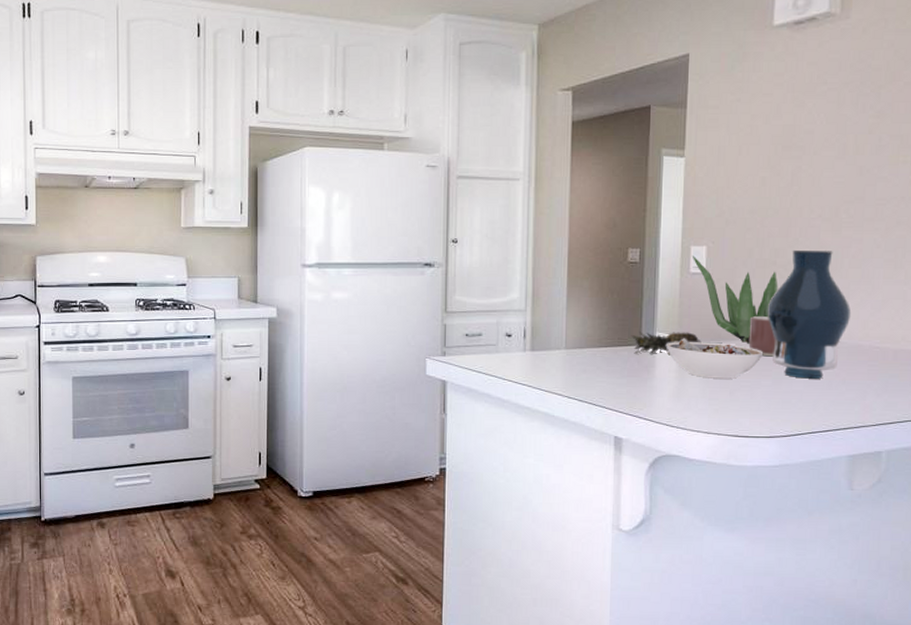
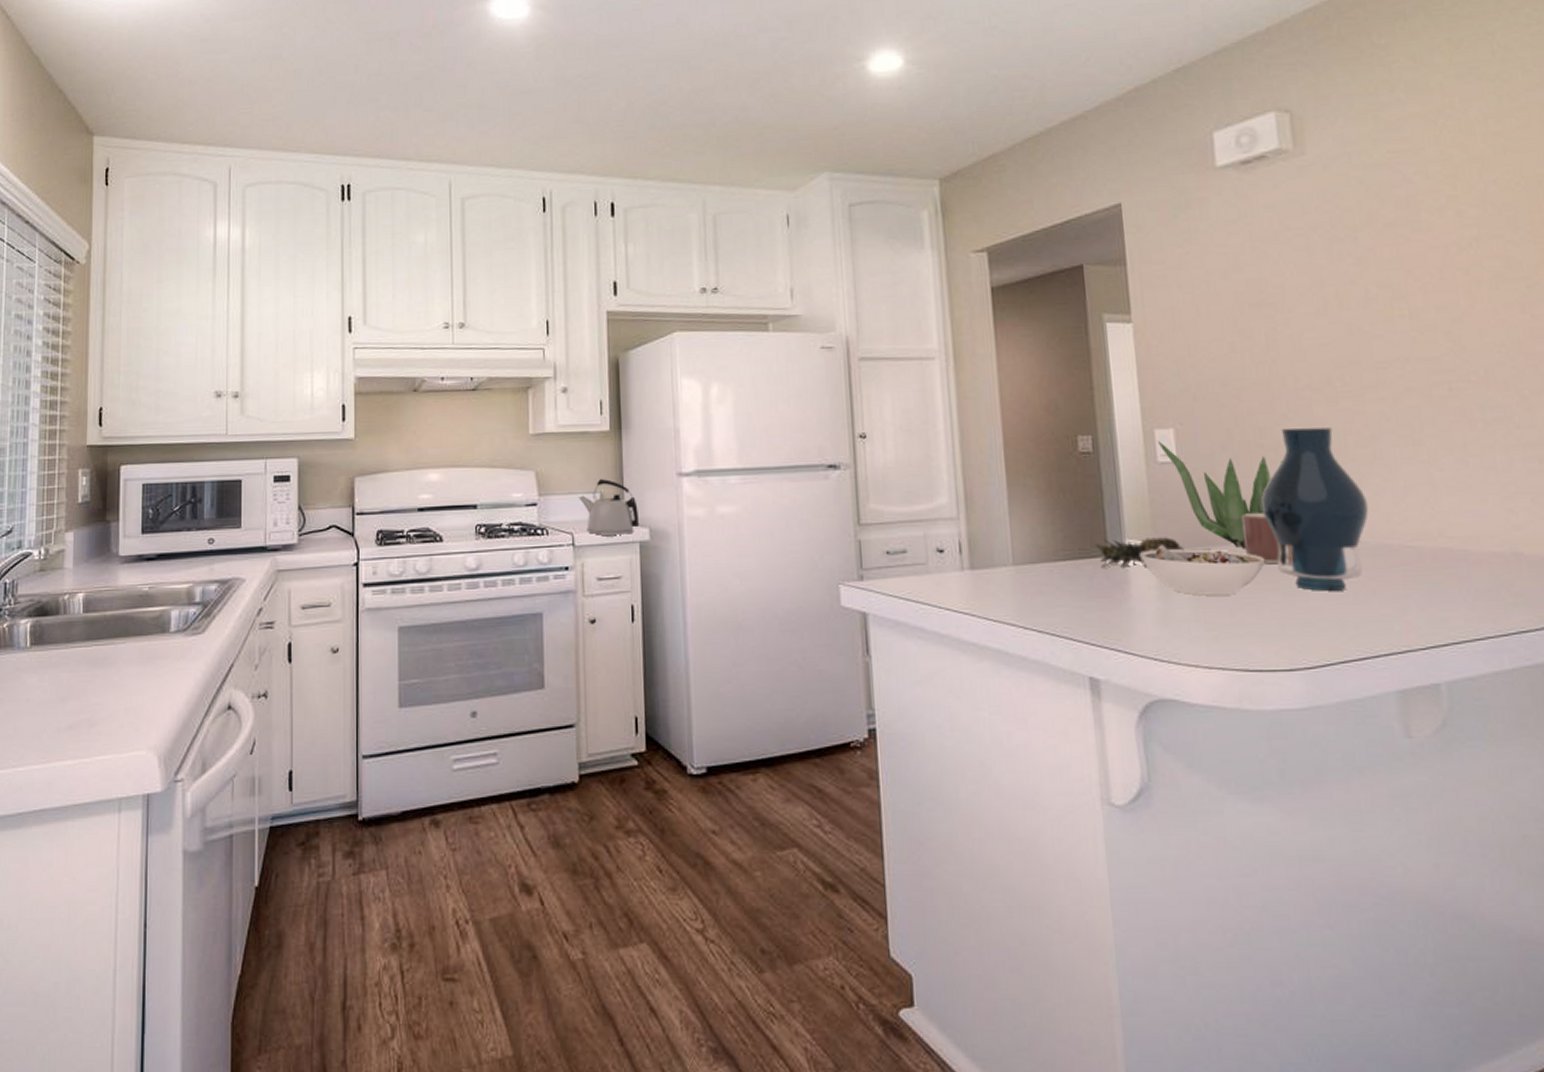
kettle: none [220,267,269,313] -> present [578,479,640,537]

